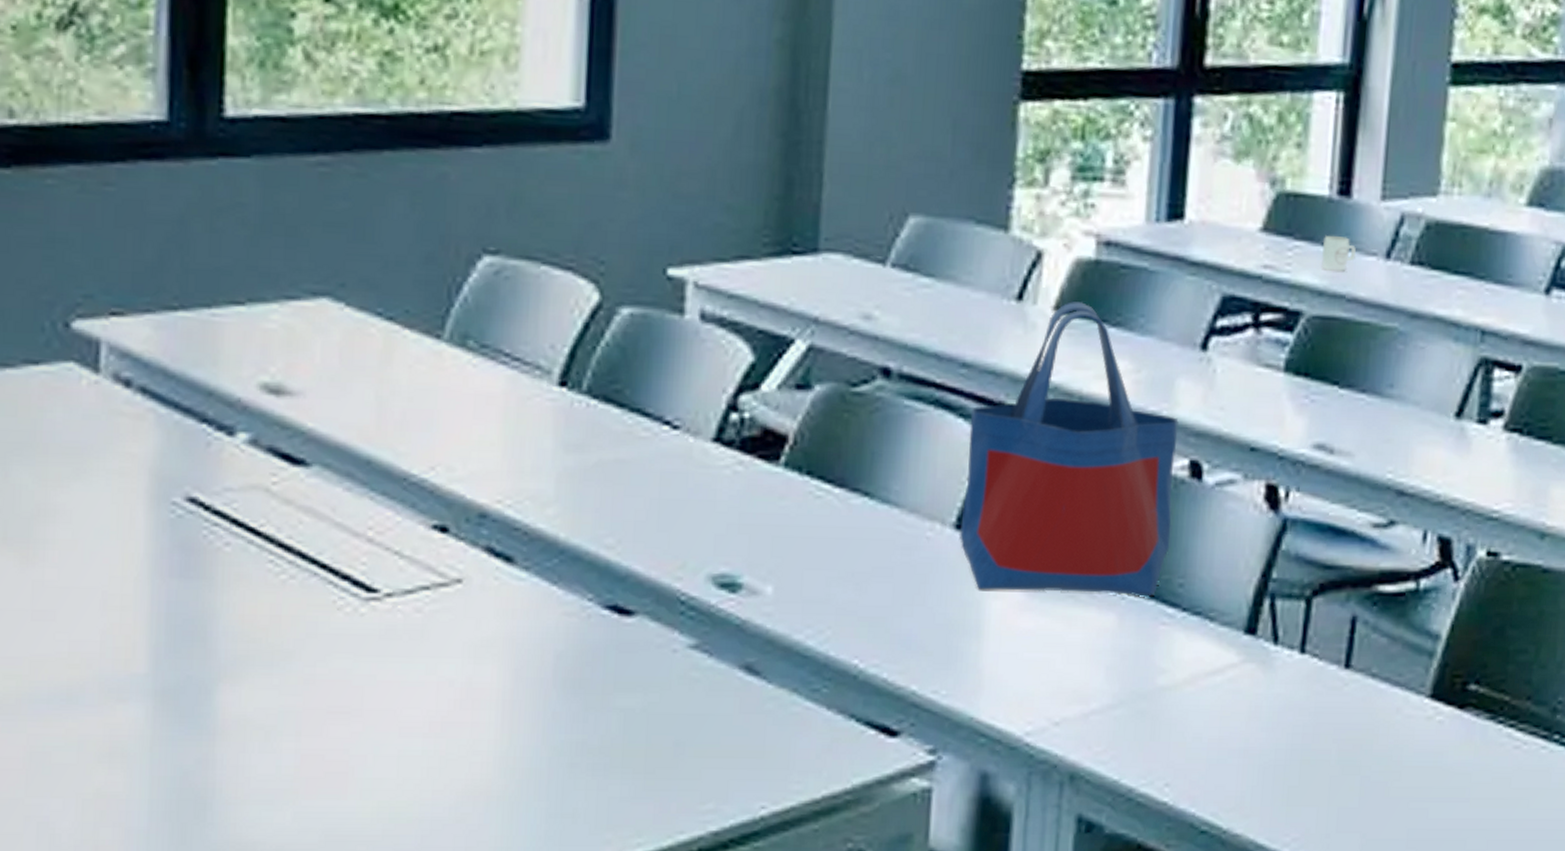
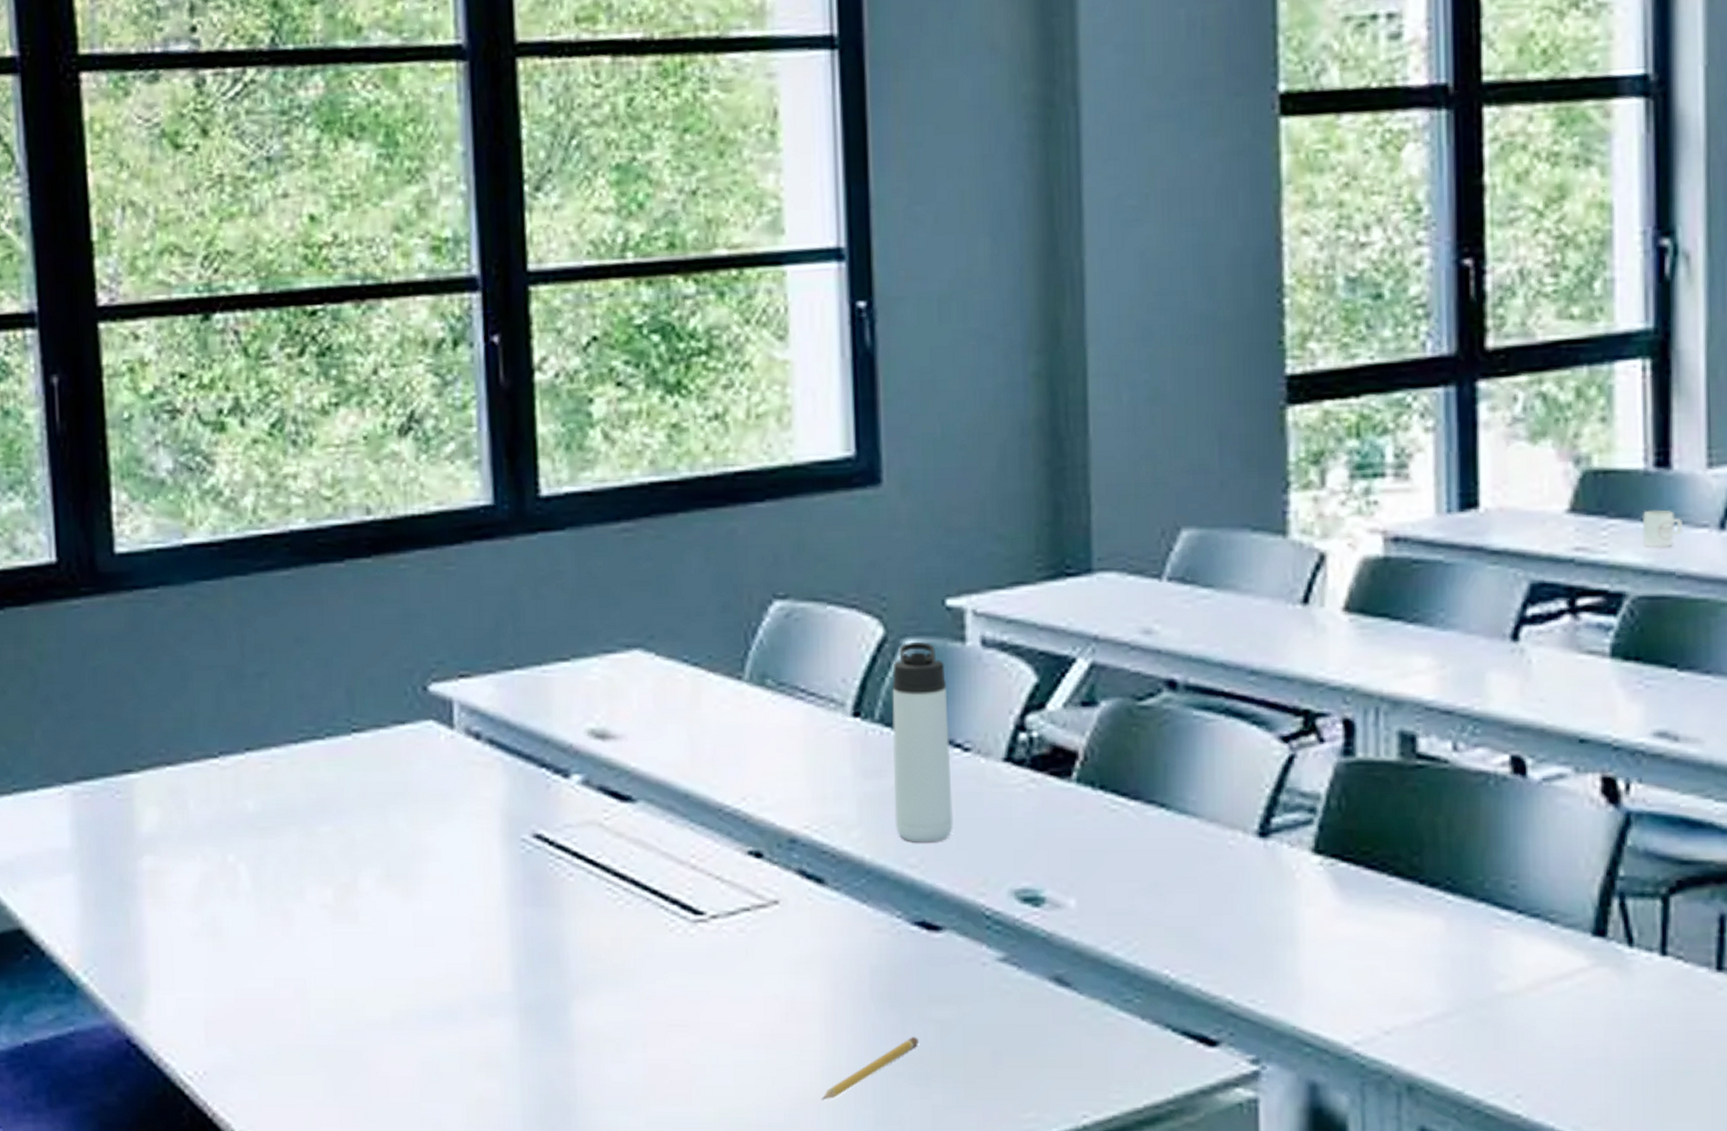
pencil: none [491,725,600,793] -> present [821,1036,918,1100]
thermos bottle: none [594,311,660,523] -> present [892,642,953,843]
tote bag: present [959,302,1179,597] -> none [1263,601,1497,900]

